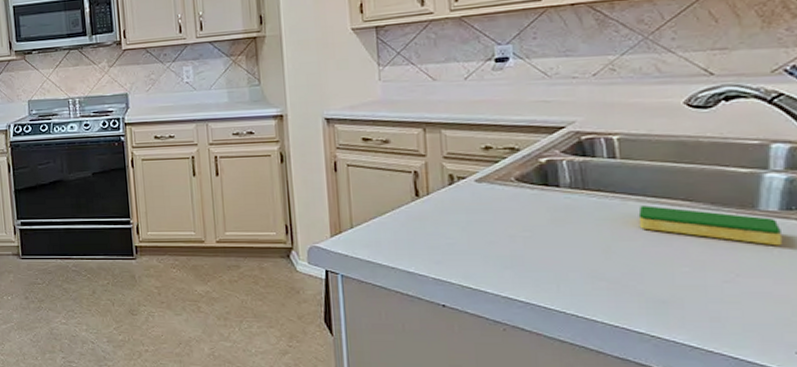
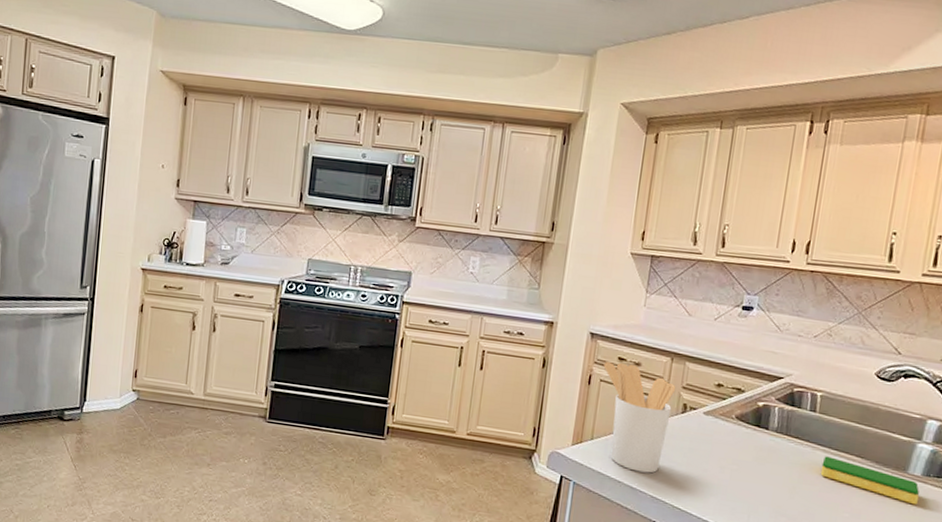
utensil holder: none [347,142,437,254] -> present [603,362,676,473]

